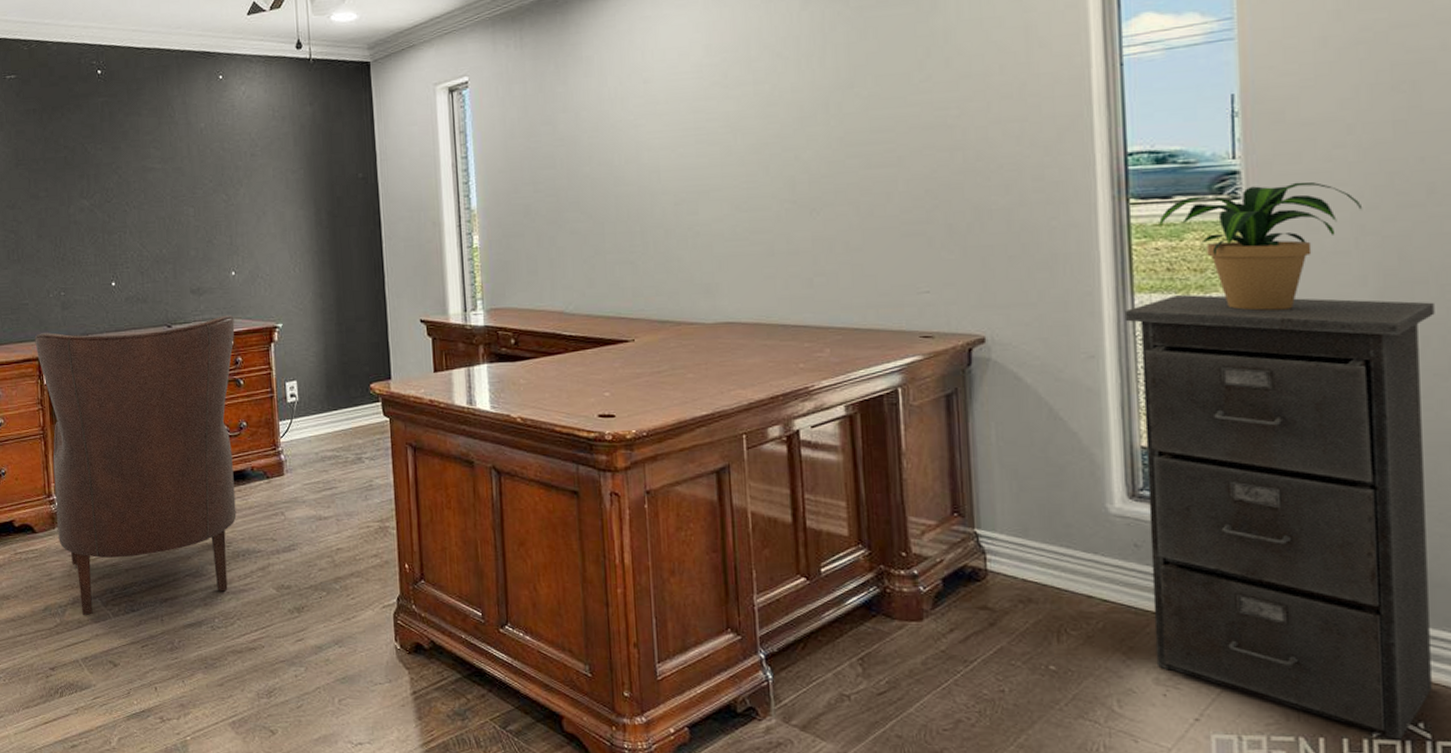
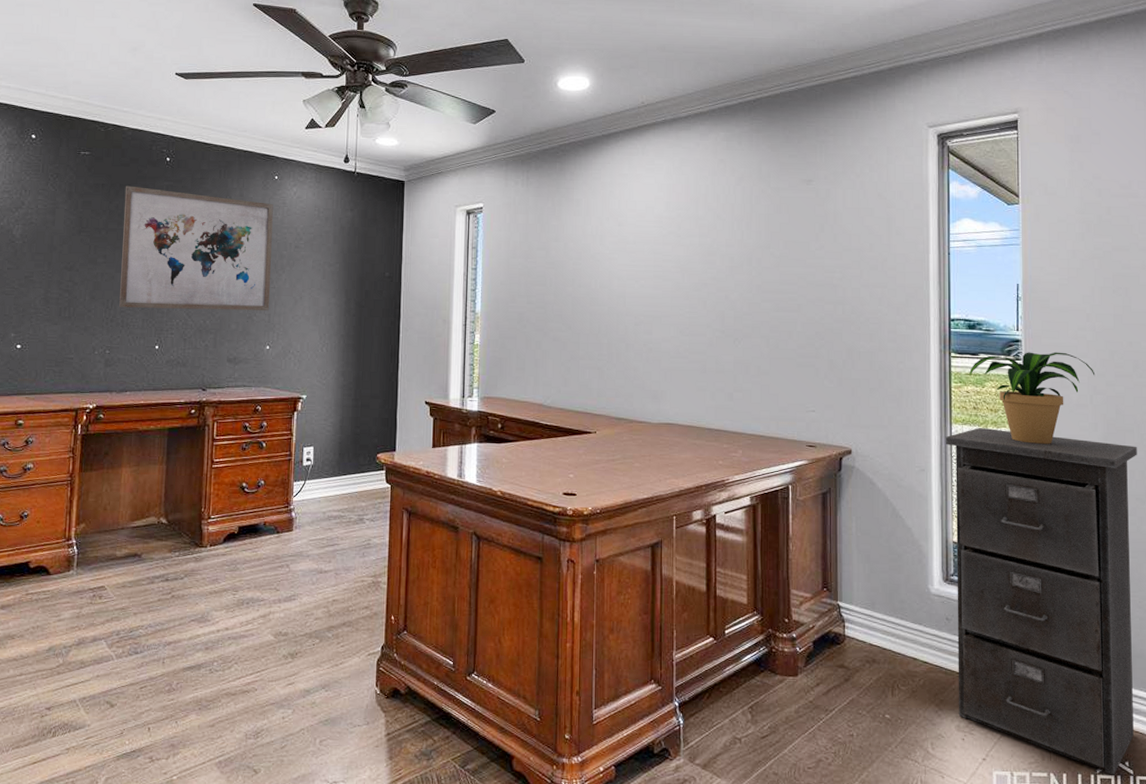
chair: present [34,315,237,615] -> none [72,384,264,656]
wall art: none [57,107,231,245] -> present [119,185,273,312]

